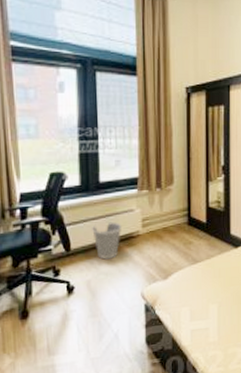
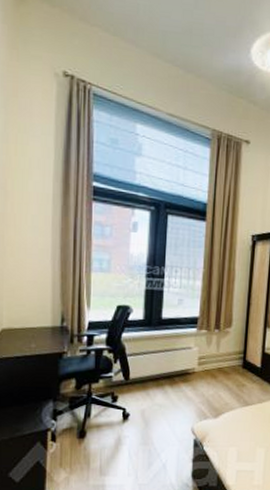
wastebasket: present [92,222,122,260] -> none [151,357,179,392]

